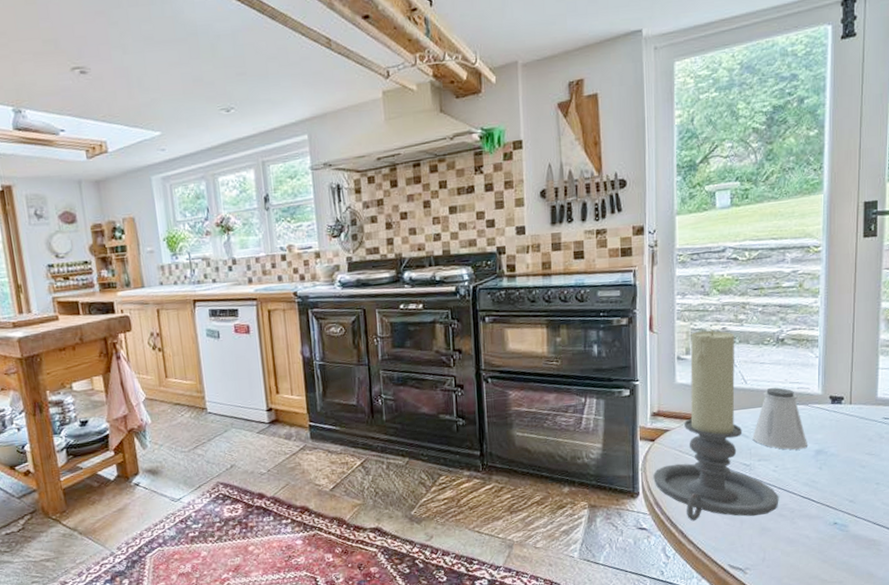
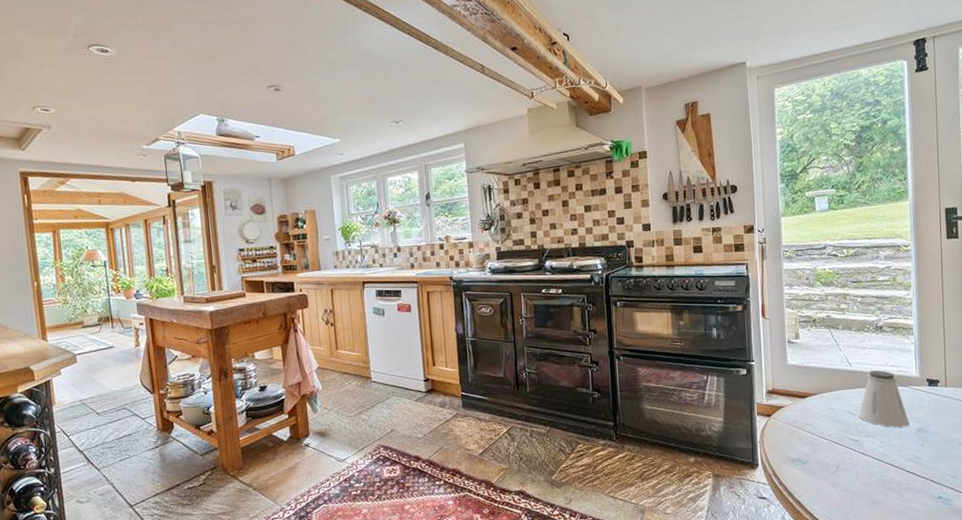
candle holder: present [653,329,779,522] -> none [770,317,887,492]

